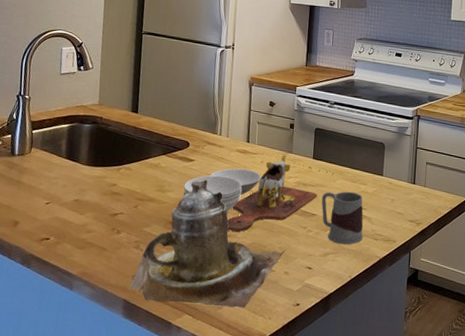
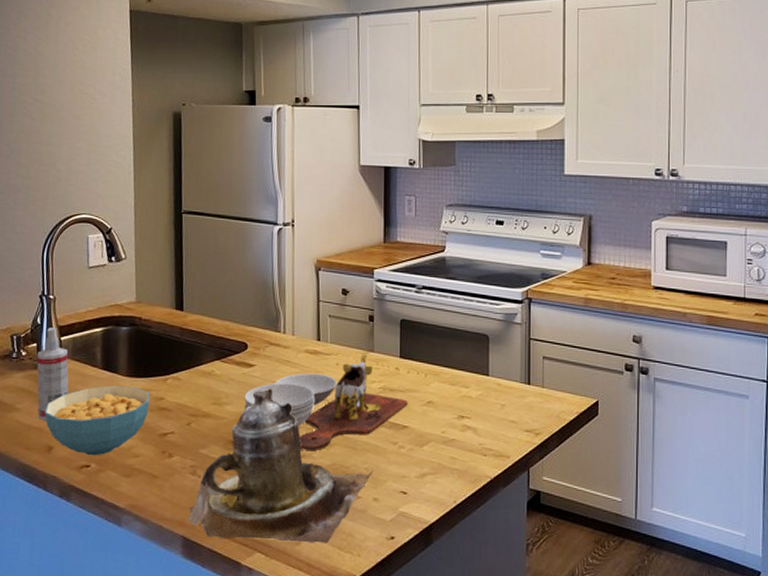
spray bottle: none [7,122,38,199] -> present [36,328,69,420]
cereal bowl: none [13,172,105,231] -> present [44,386,150,456]
mug: present [321,191,364,245] -> none [413,396,469,463]

